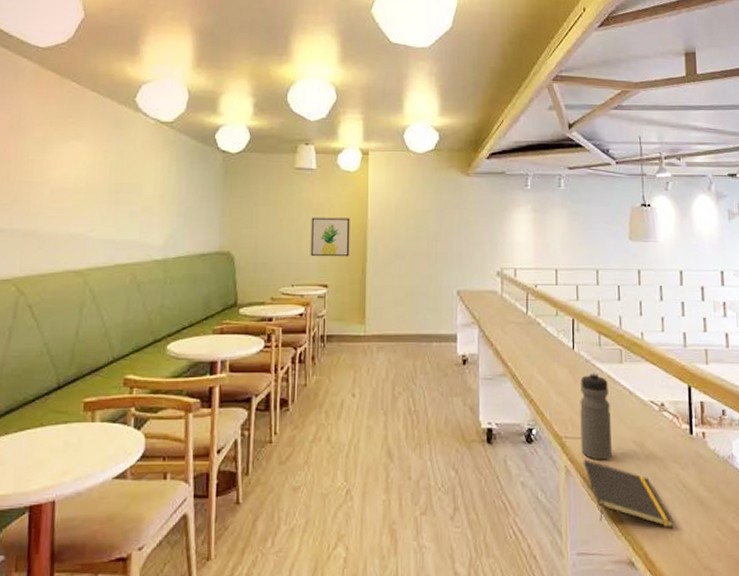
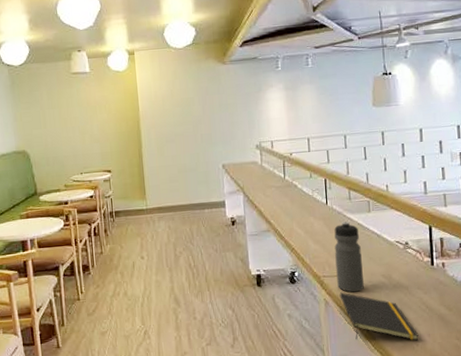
wall art: present [310,217,350,257] -> none [90,111,127,148]

